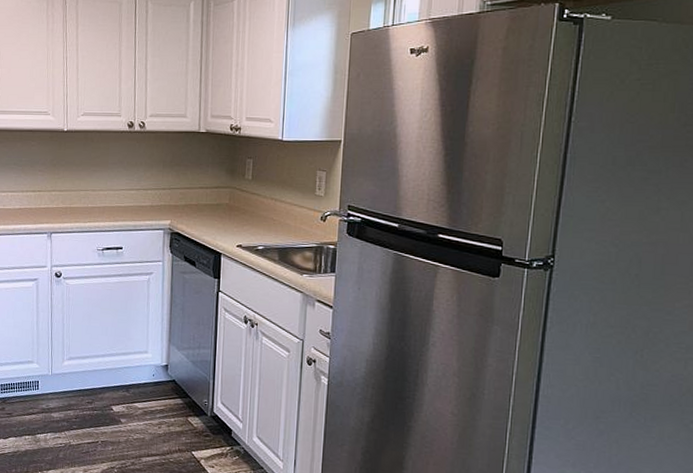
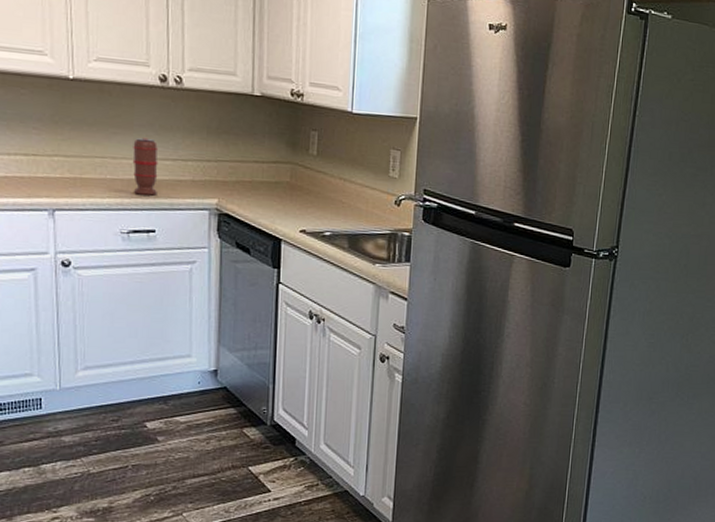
spice grinder: none [107,173,127,219] -> present [132,137,159,196]

